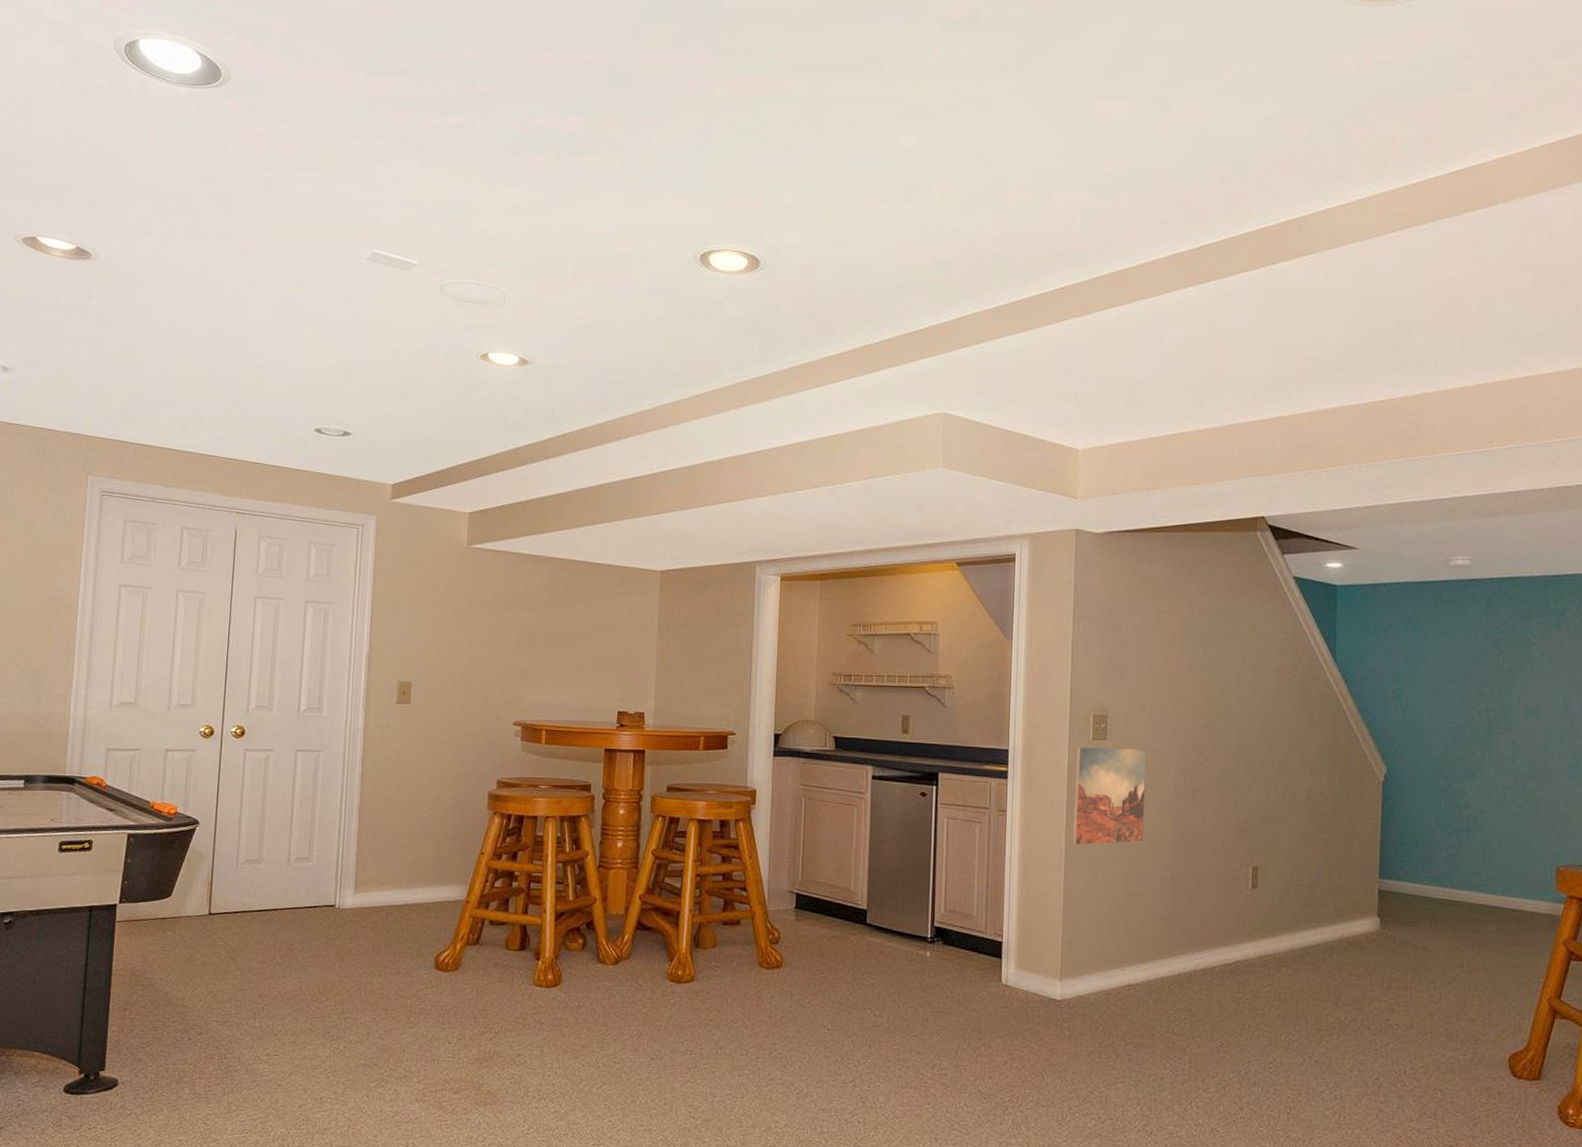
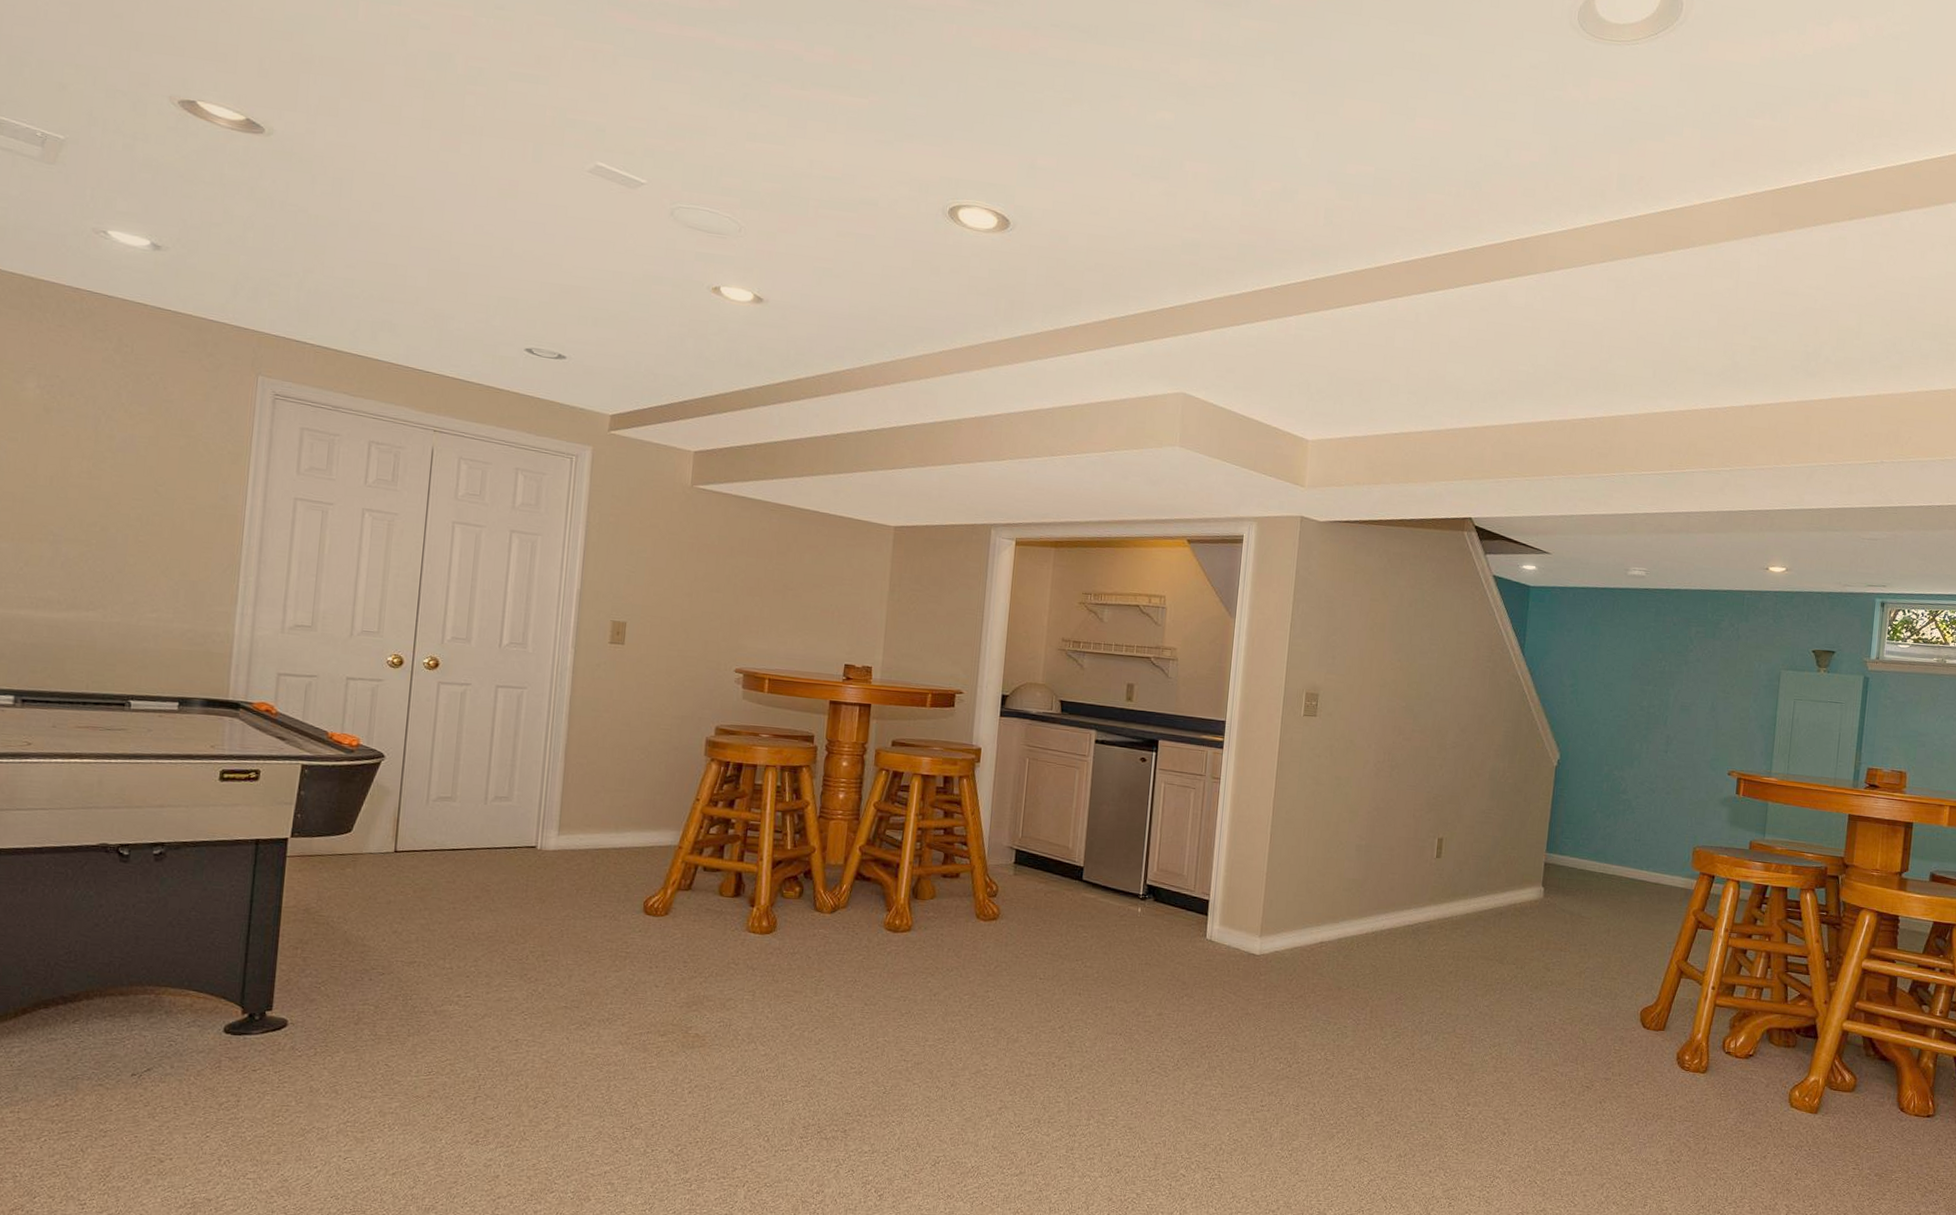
wall art: present [1073,746,1147,845] -> none [1280,721,1352,813]

